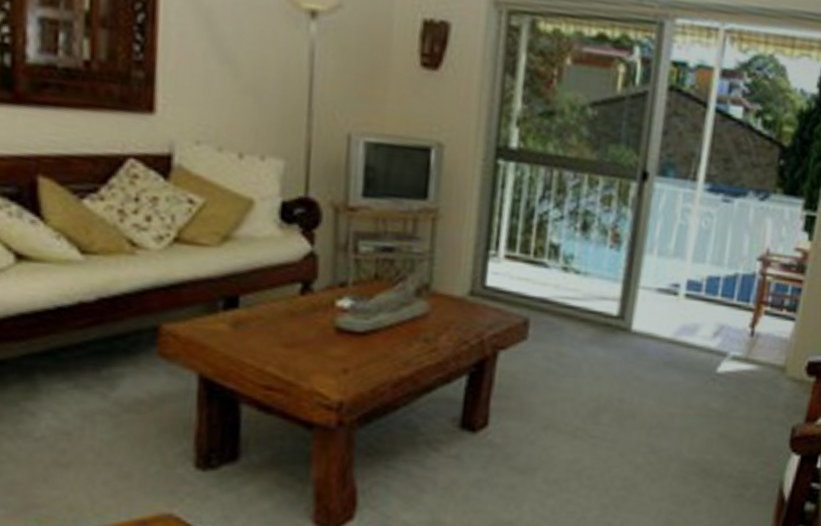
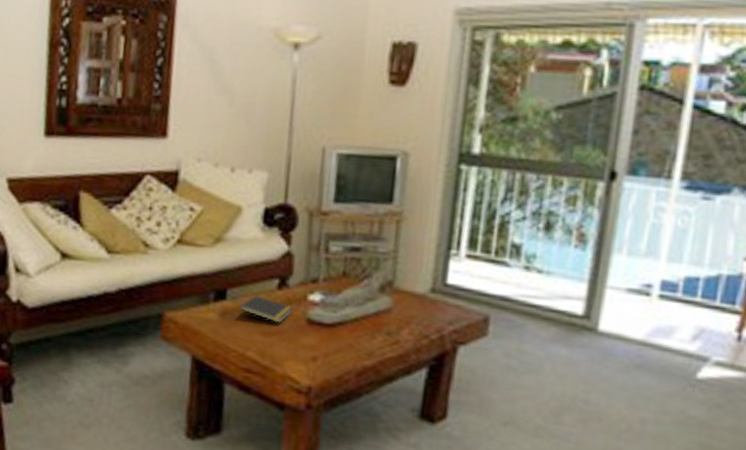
notepad: none [255,302,319,333] -> present [239,295,293,323]

